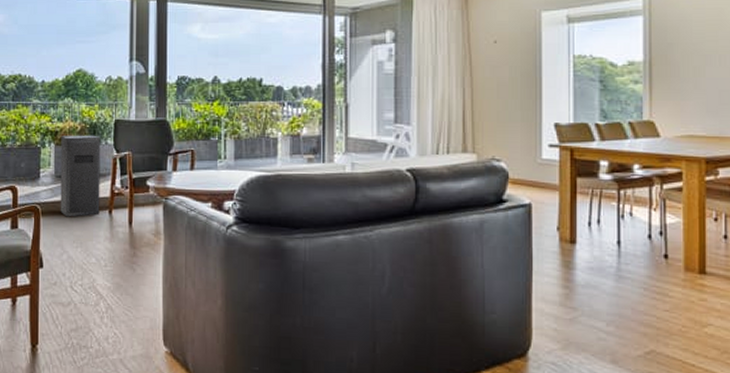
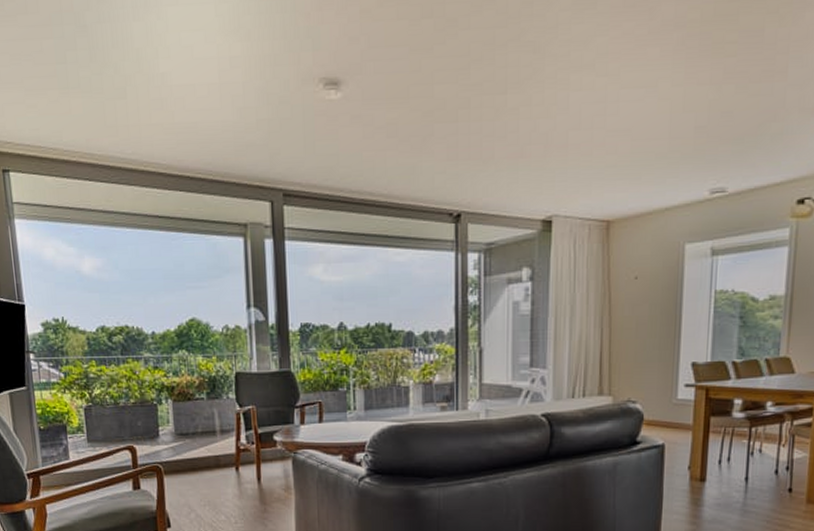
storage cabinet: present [60,135,101,217] -> none [178,389,226,476]

